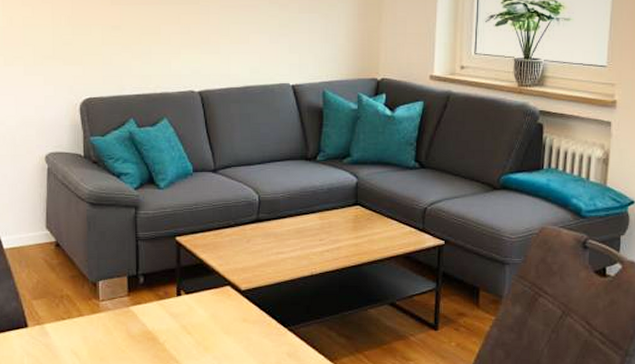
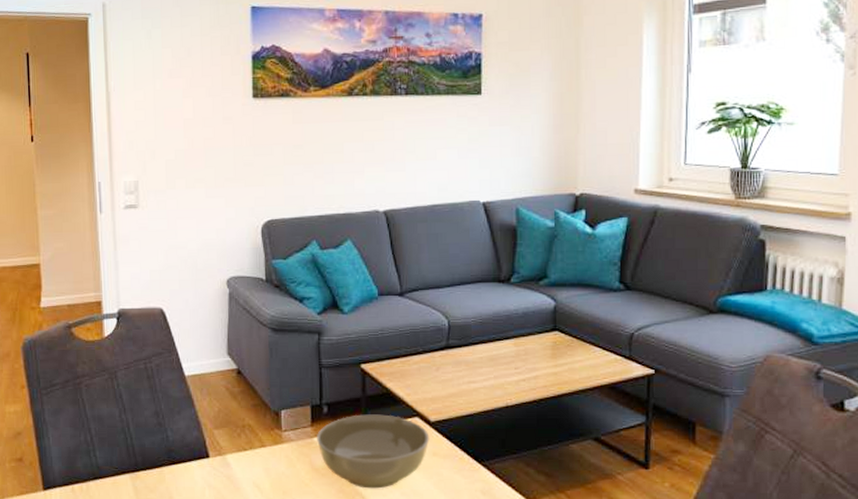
bowl: none [133,284,240,354] -> present [317,414,430,489]

